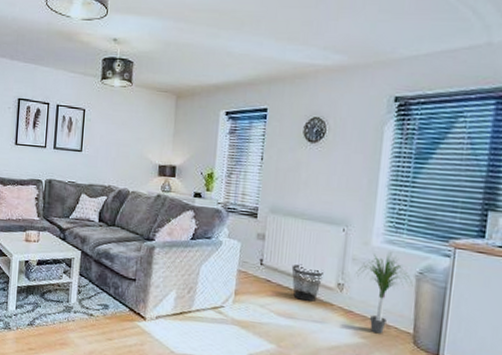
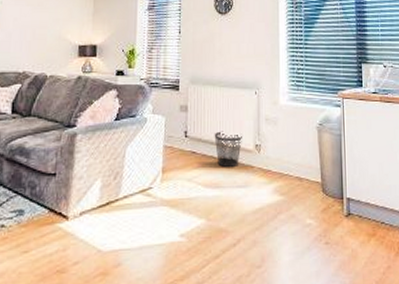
potted plant: present [356,252,413,334] -> none [270,109,316,188]

